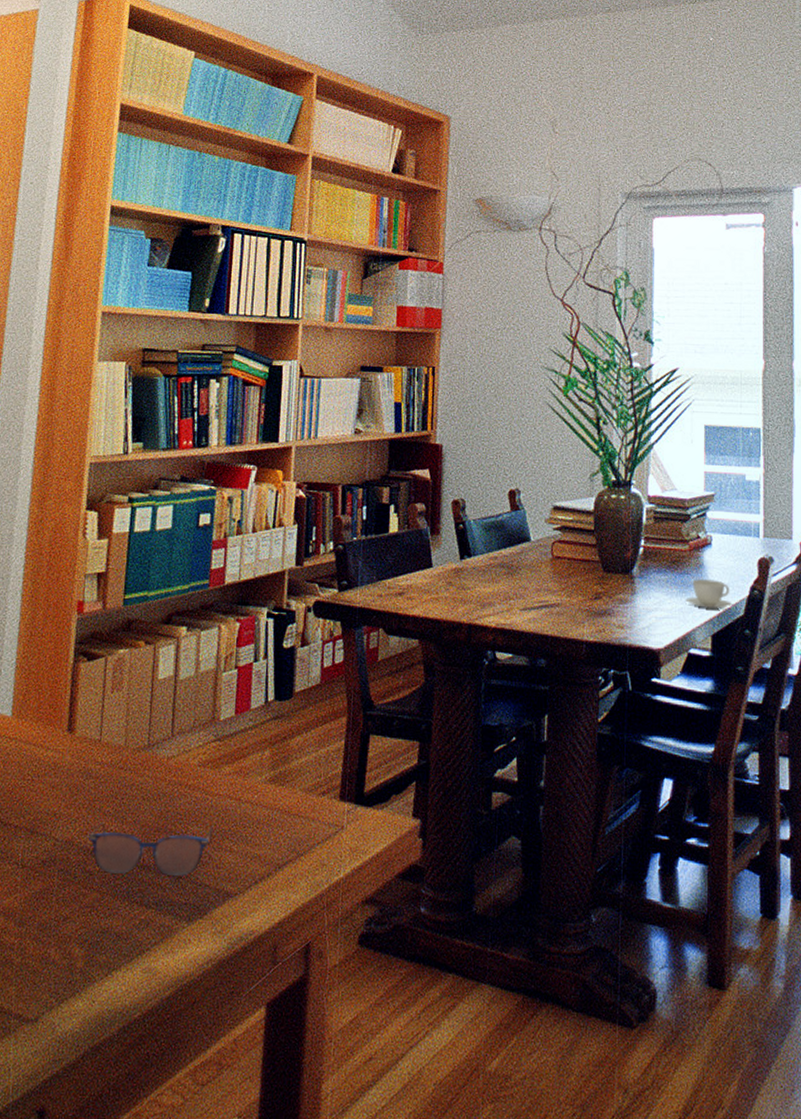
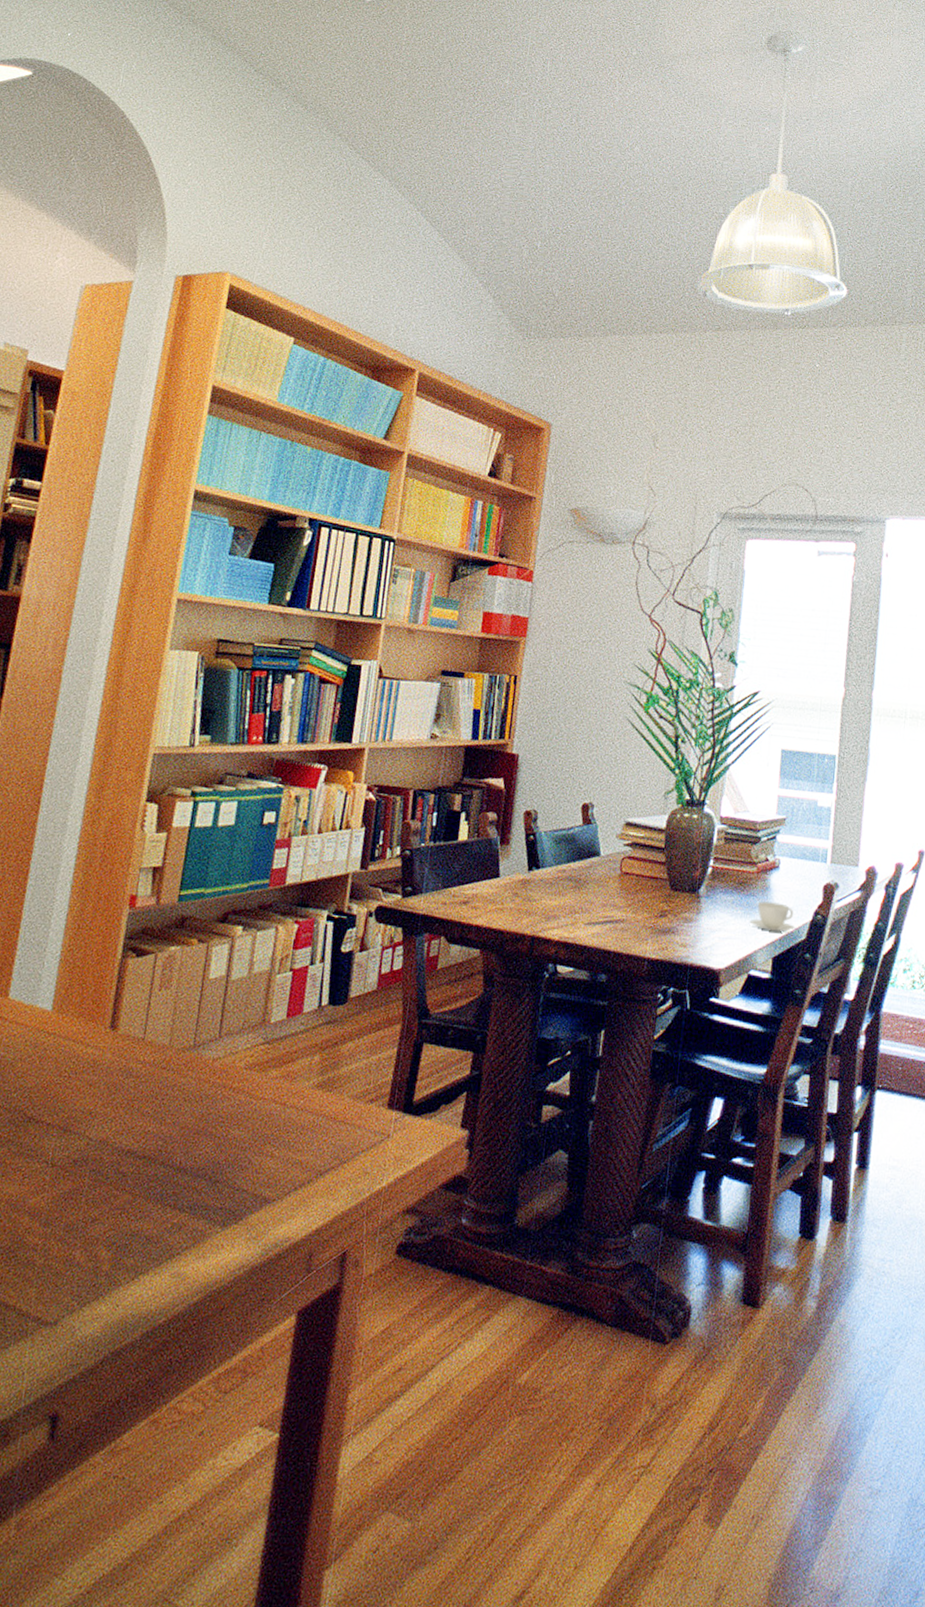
glasses: present [89,822,213,877] -> none [124,1122,256,1181]

